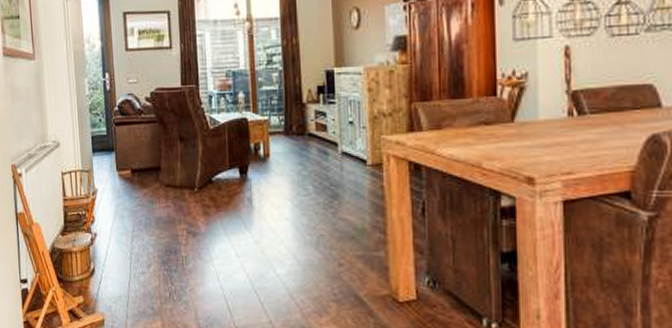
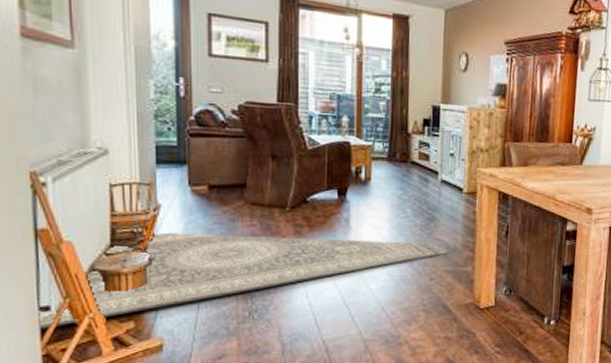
rug: none [21,214,356,299] -> present [39,232,448,330]

